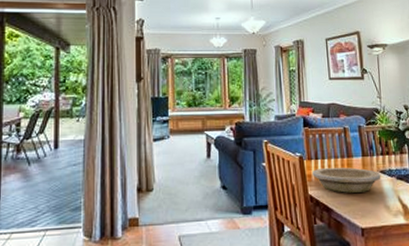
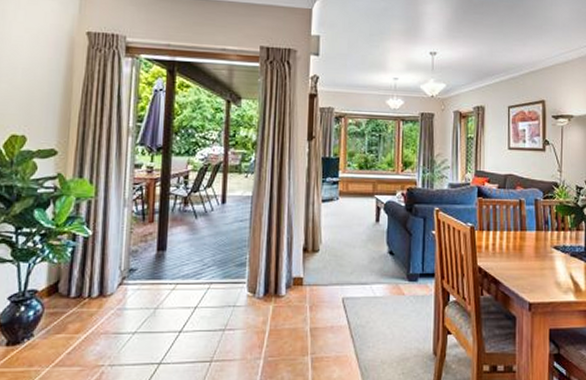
bowl: present [312,167,381,193] -> none [483,239,554,267]

